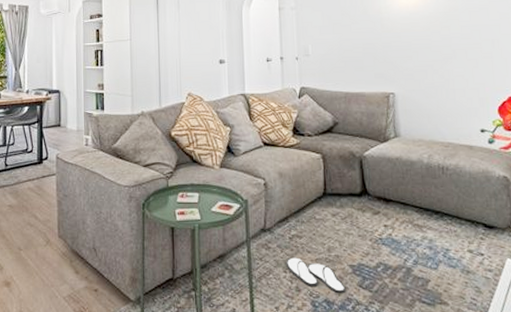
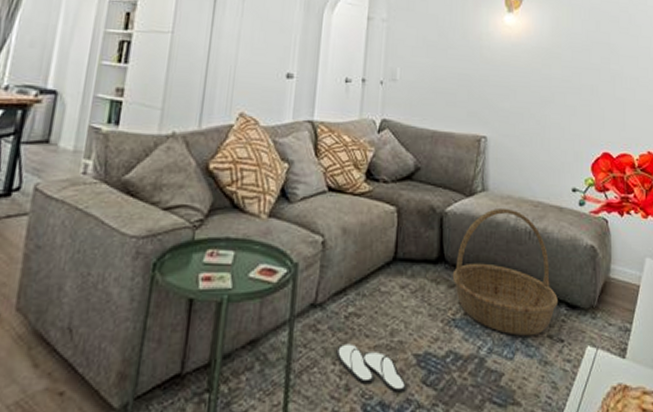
basket: none [375,149,475,251] -> present [452,207,558,336]

